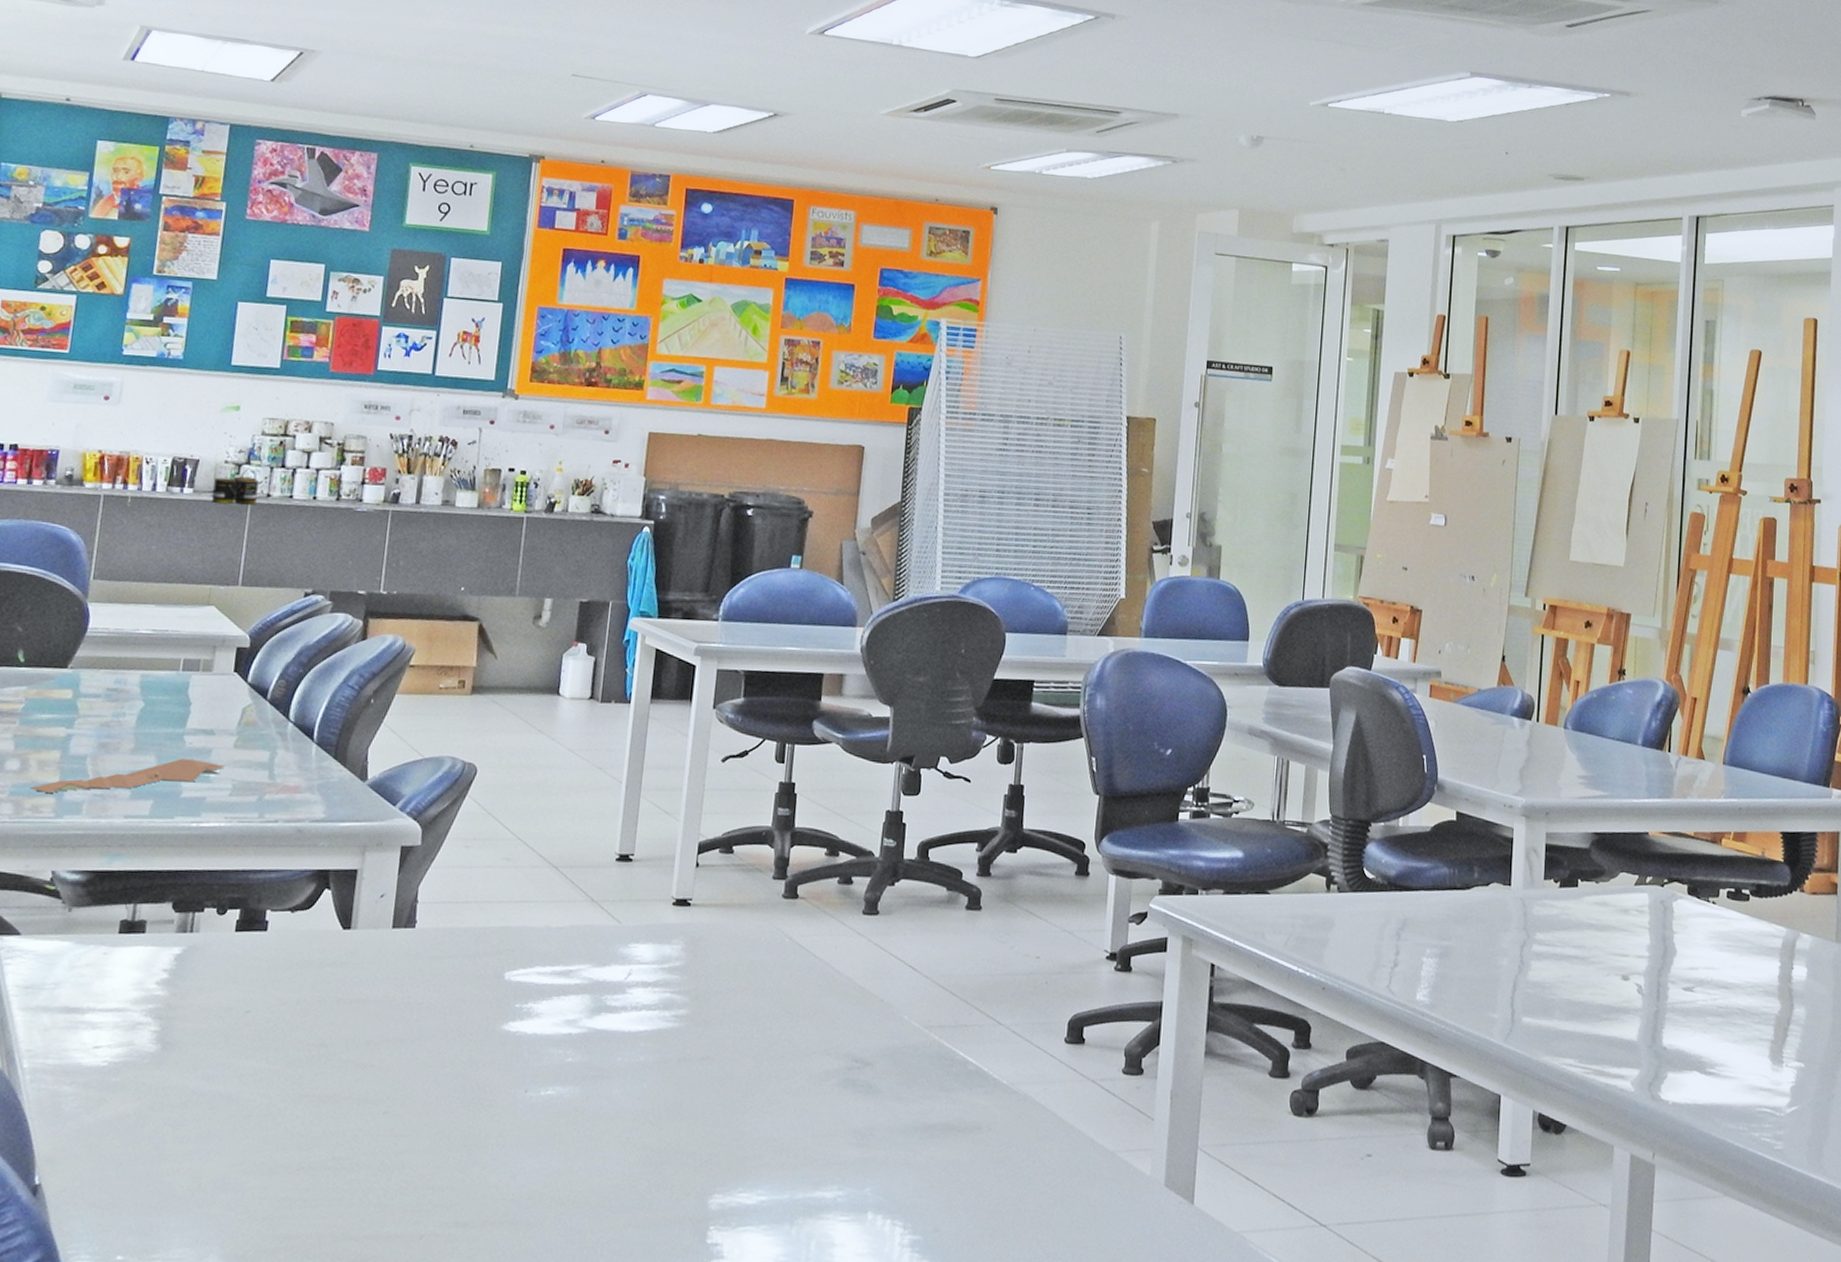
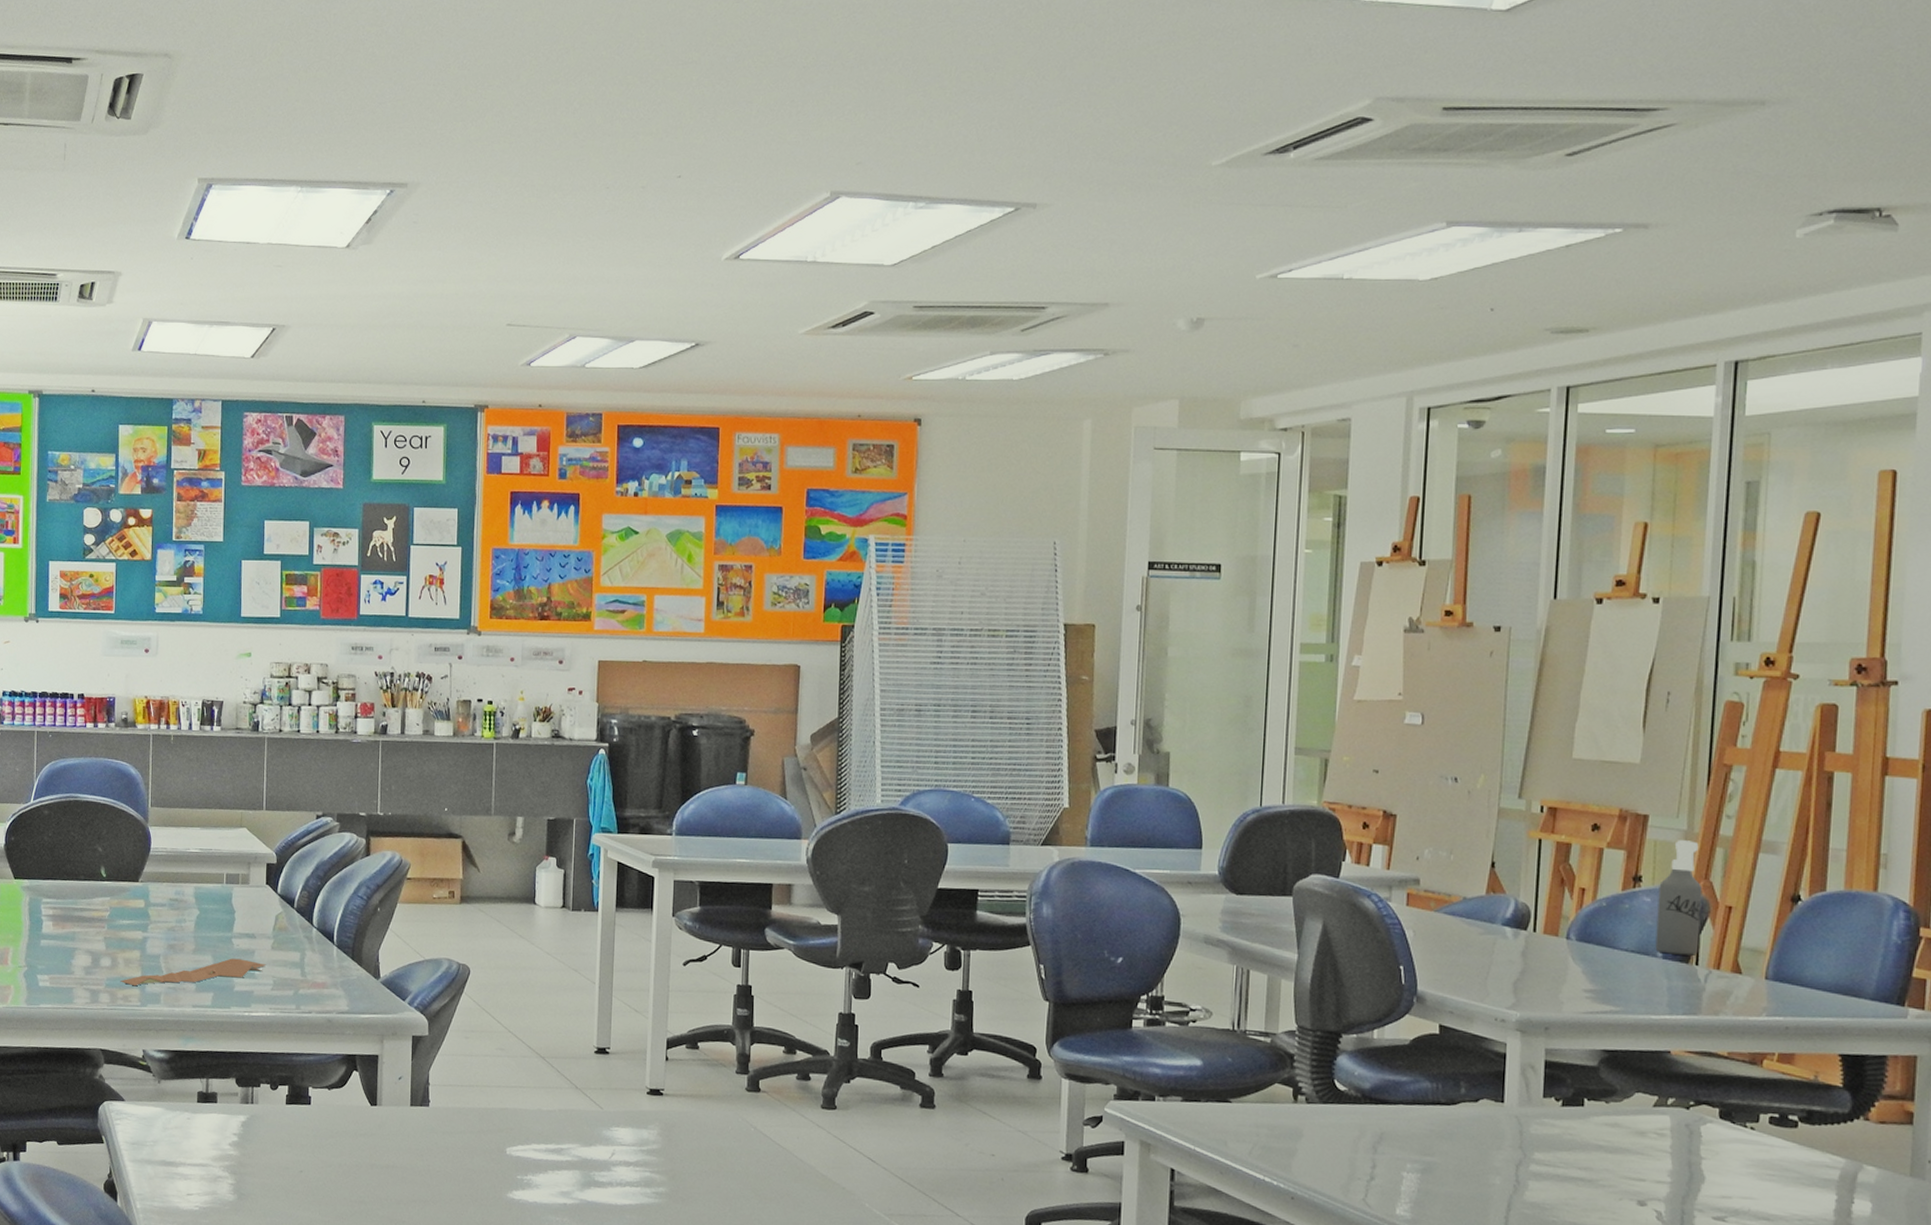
paint can: present [212,468,259,506] -> none [236,707,272,740]
spray bottle: none [1636,637,1674,743] -> present [1655,840,1703,955]

